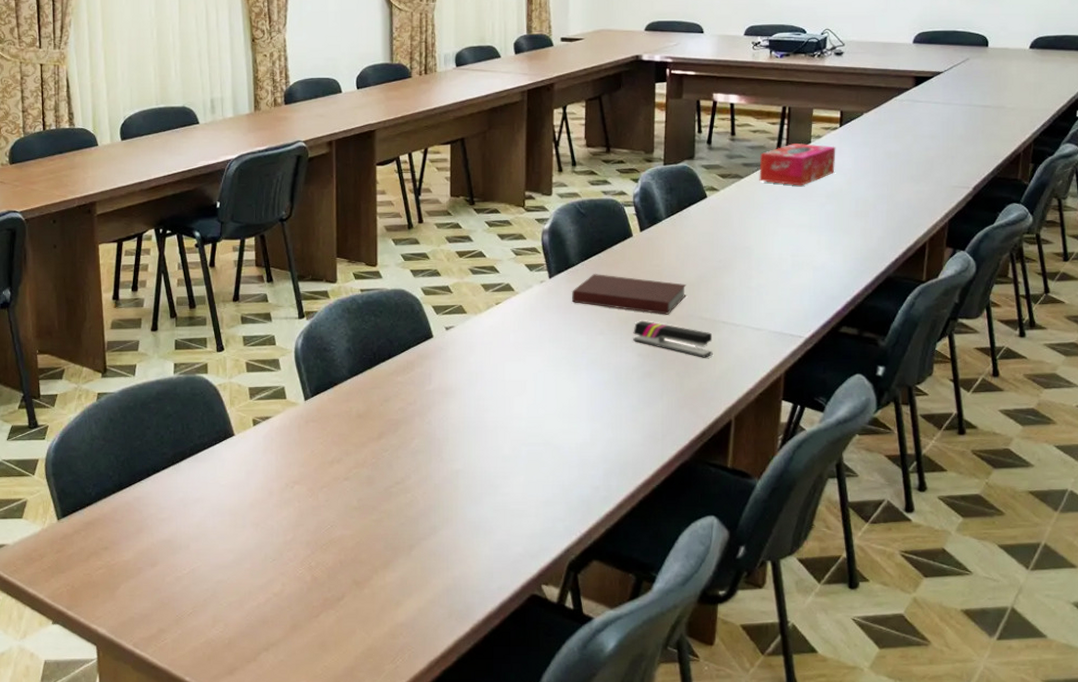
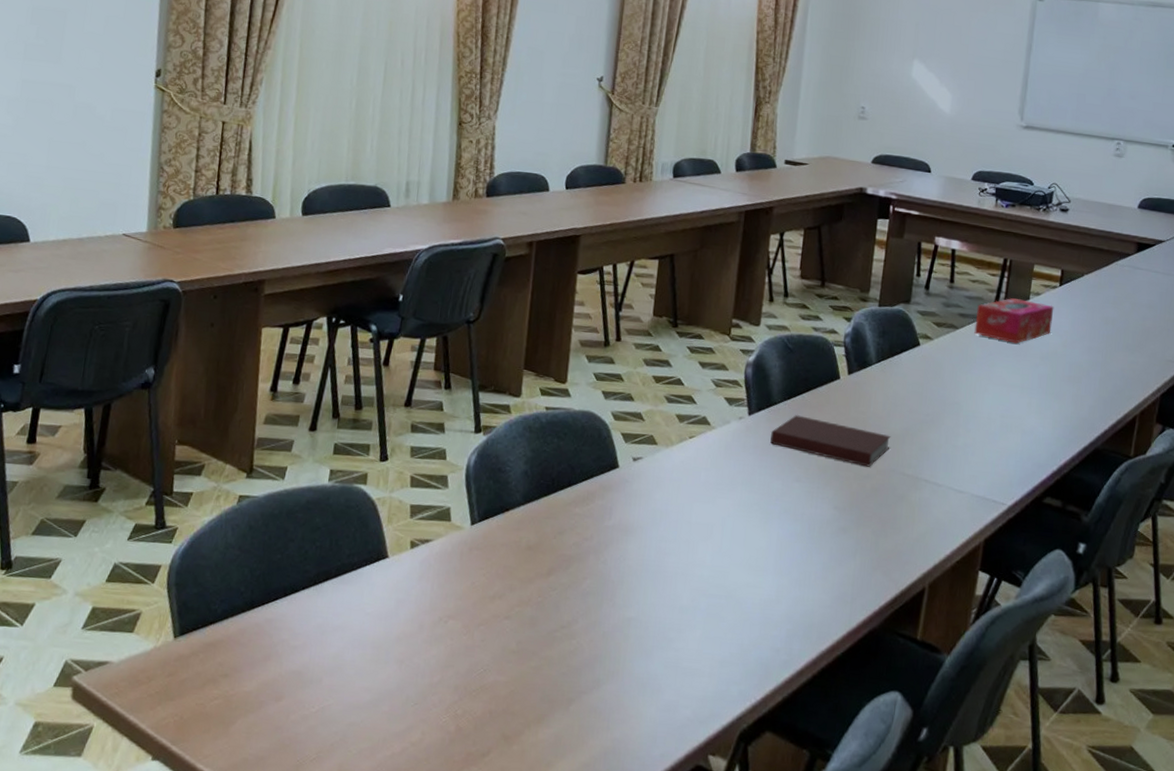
stapler: present [633,320,713,358] -> none [830,470,914,518]

